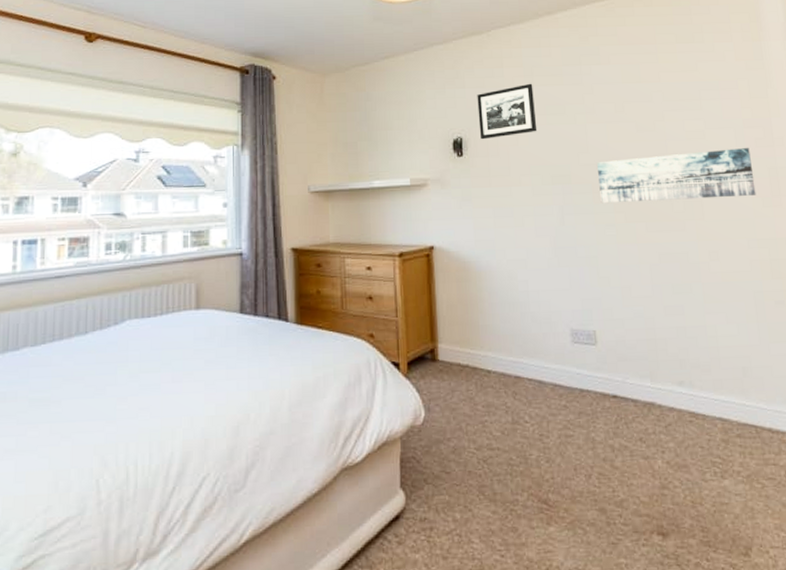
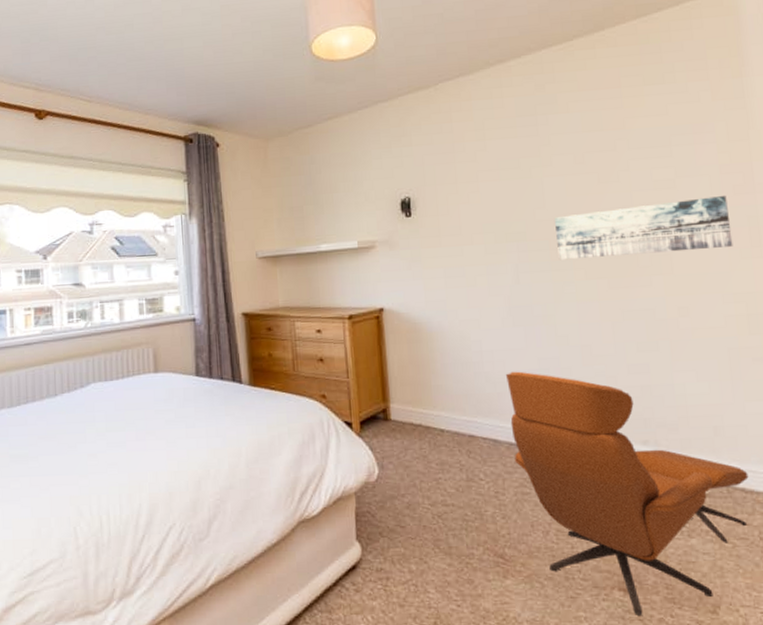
picture frame: present [477,83,538,140] -> none [425,137,490,199]
lounge chair: none [551,311,775,560] -> present [506,371,749,615]

